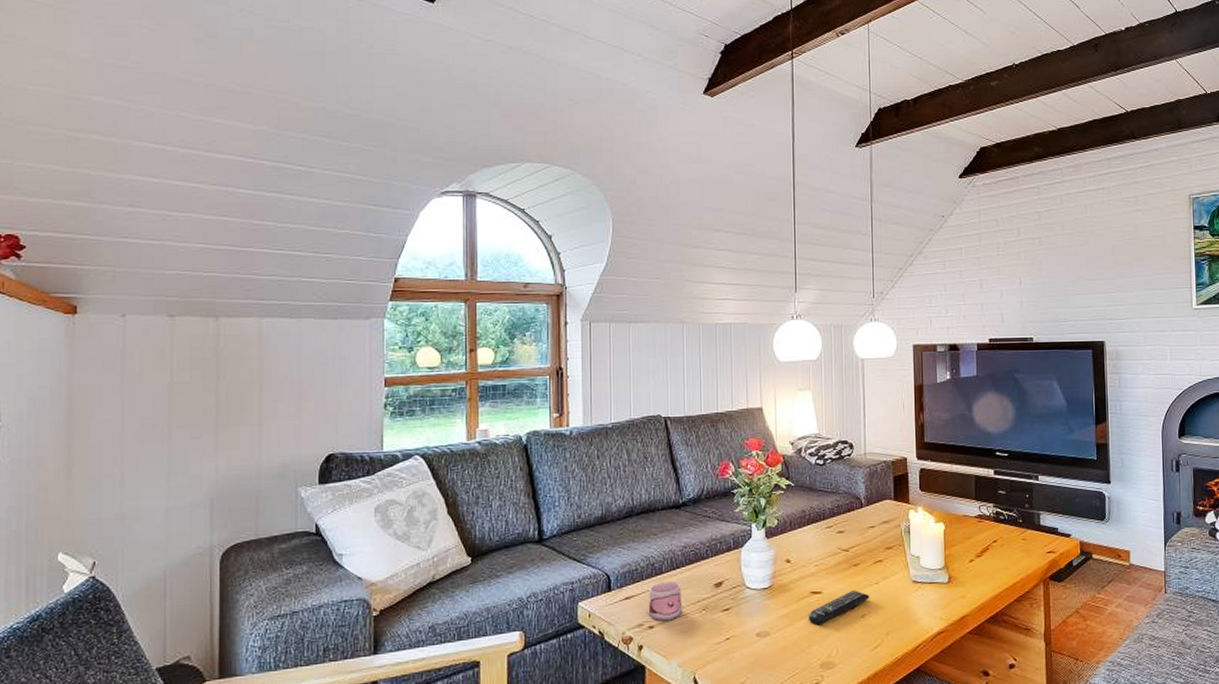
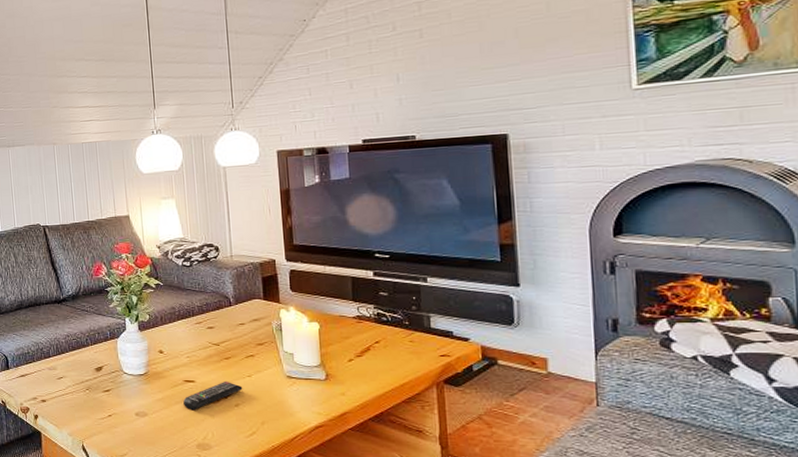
mug: present [648,580,683,622] -> none [40,363,70,397]

